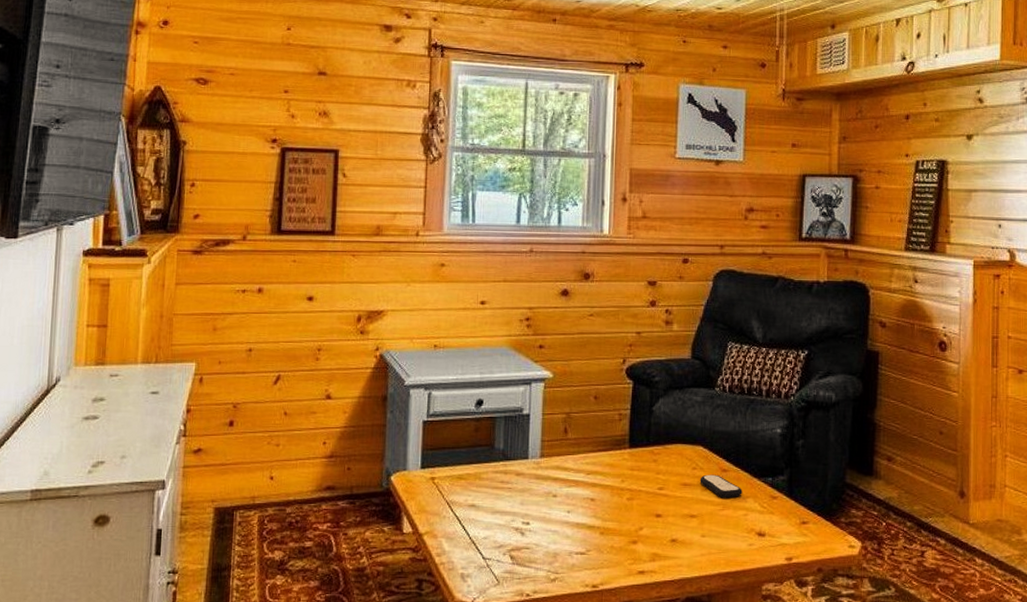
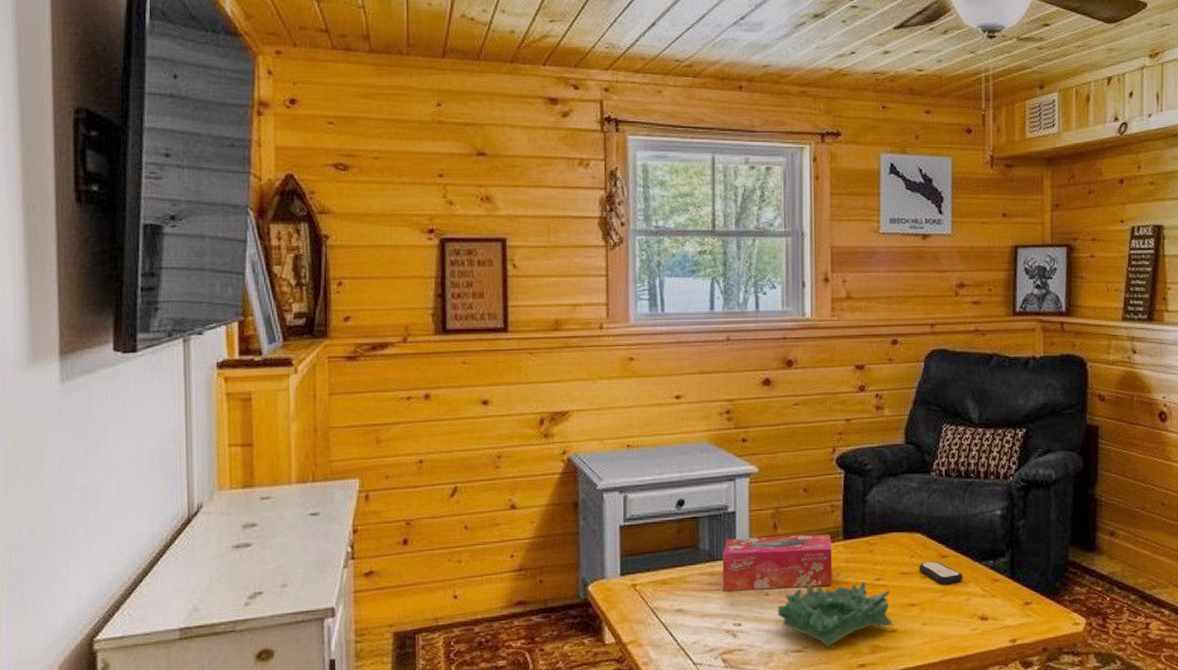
tissue box: none [514,440,618,492] -> present [722,534,833,592]
decorative bowl: none [564,489,674,553] -> present [777,582,894,648]

